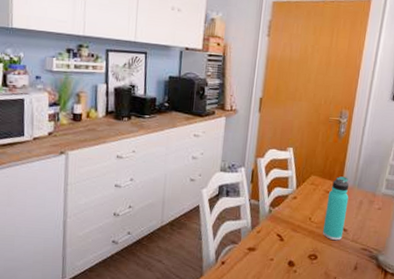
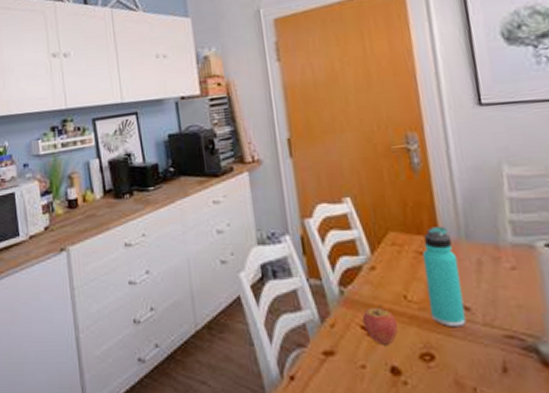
fruit: none [279,222,301,248] -> present [362,305,398,345]

